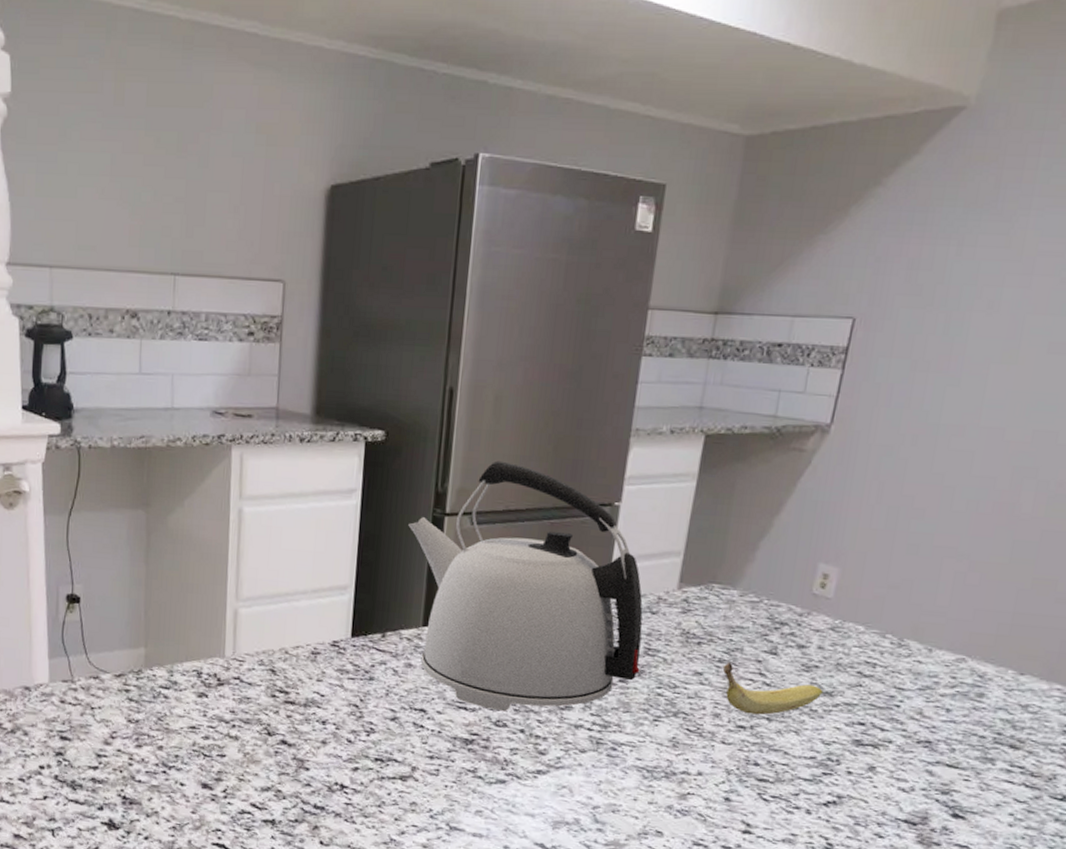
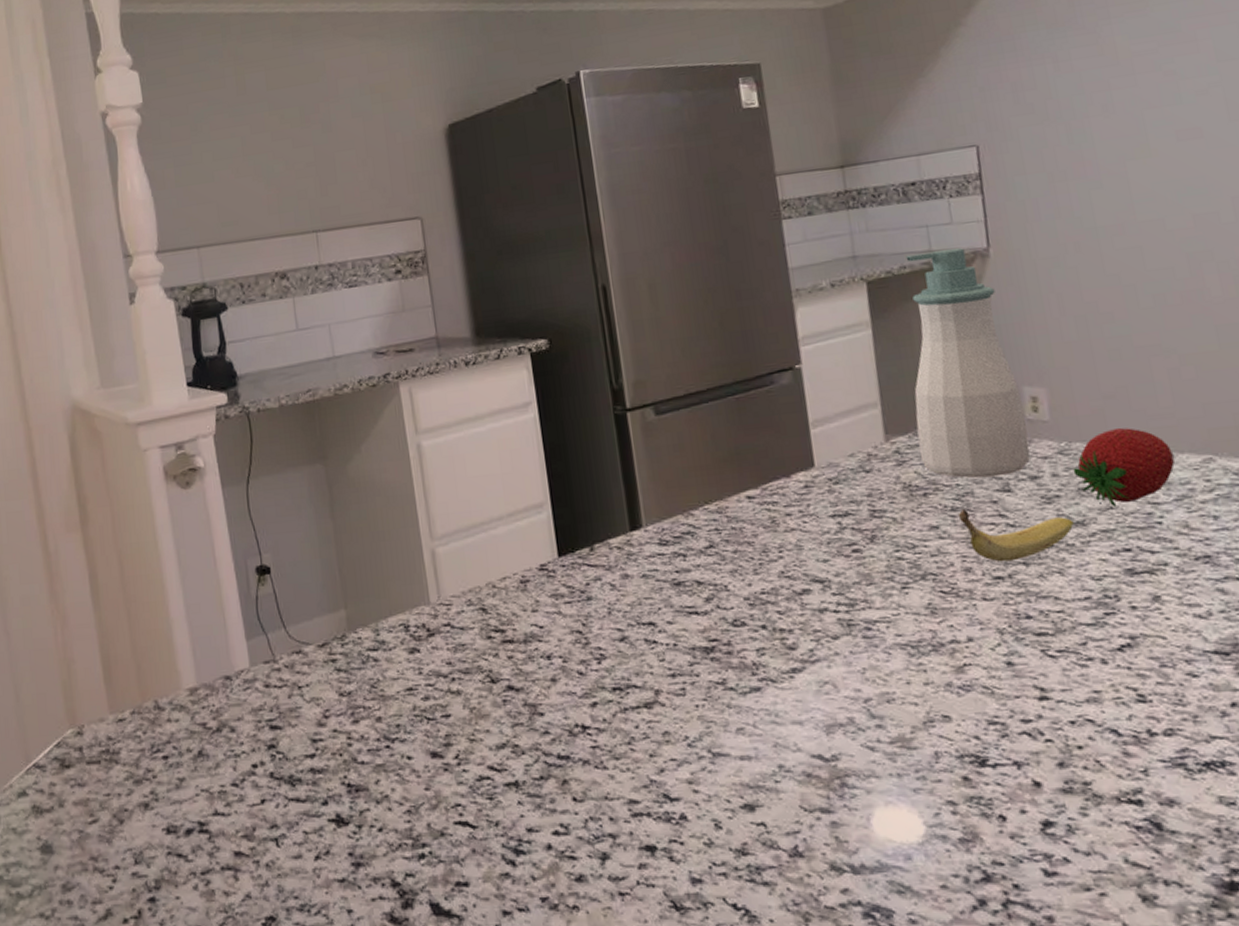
kettle: present [408,460,643,712] -> none [591,346,871,609]
soap bottle: none [705,416,824,640] -> present [906,248,1030,478]
fruit: none [837,616,932,686] -> present [1072,427,1175,508]

